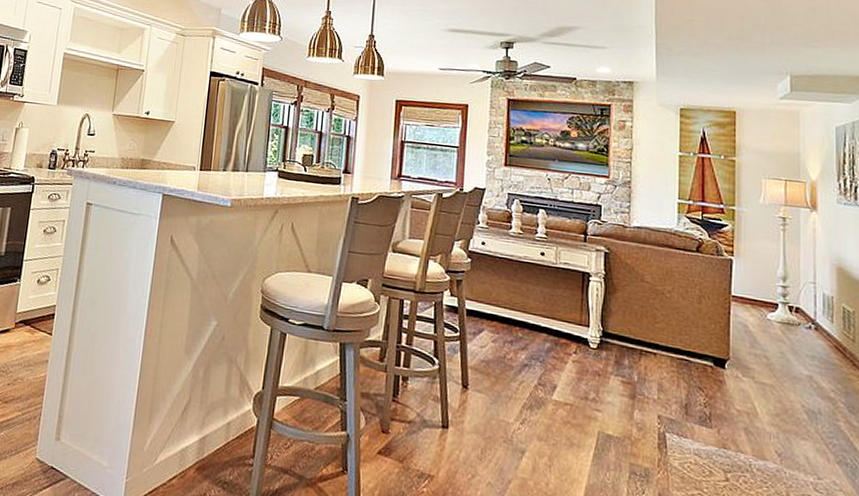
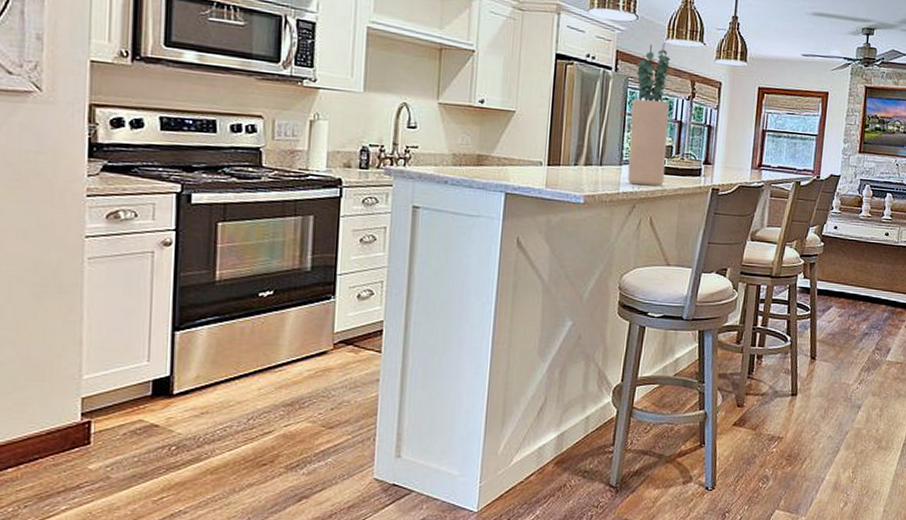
vase: none [271,60,311,193] -> present [627,42,671,186]

